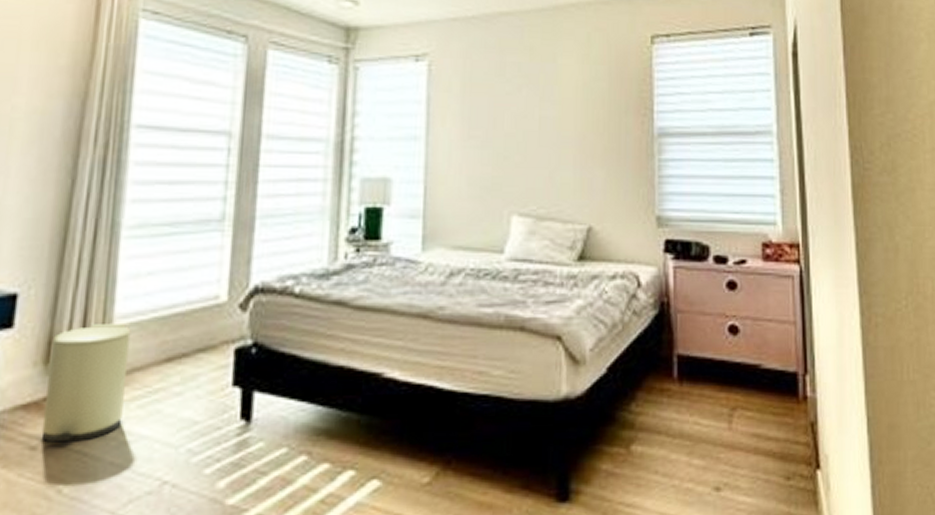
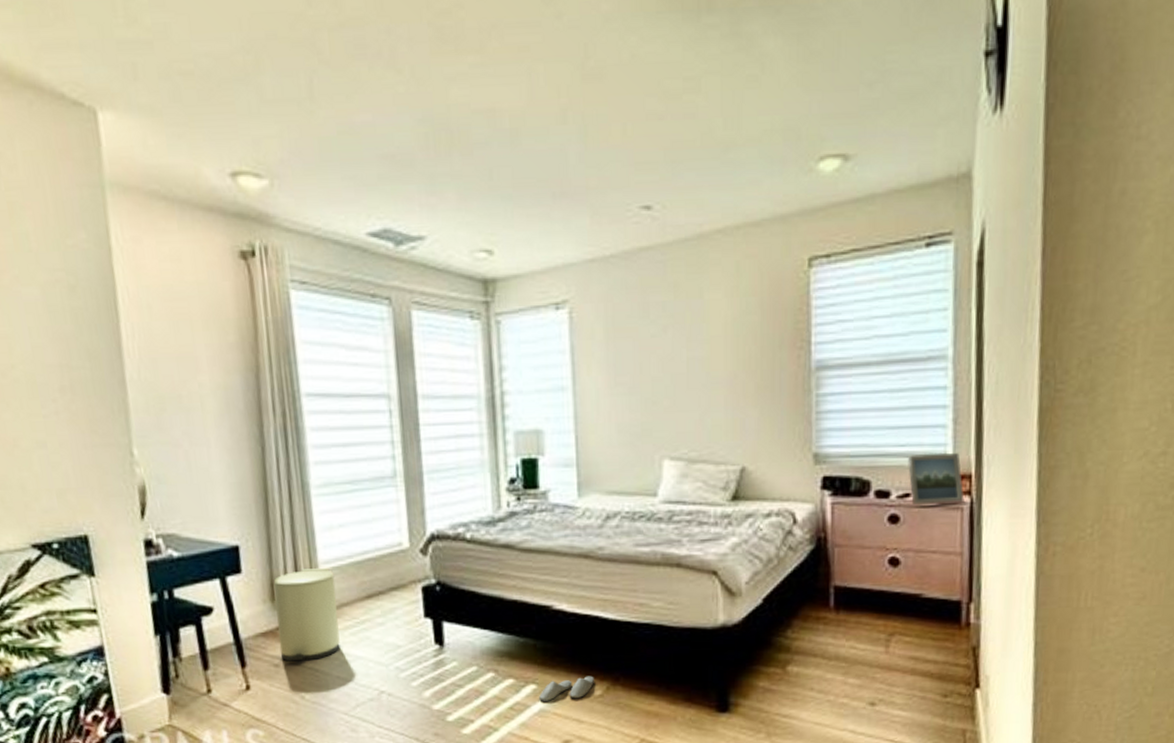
slippers: none [357,458,423,492] -> present [539,676,594,701]
picture frame: none [741,222,794,271] -> present [907,453,965,505]

